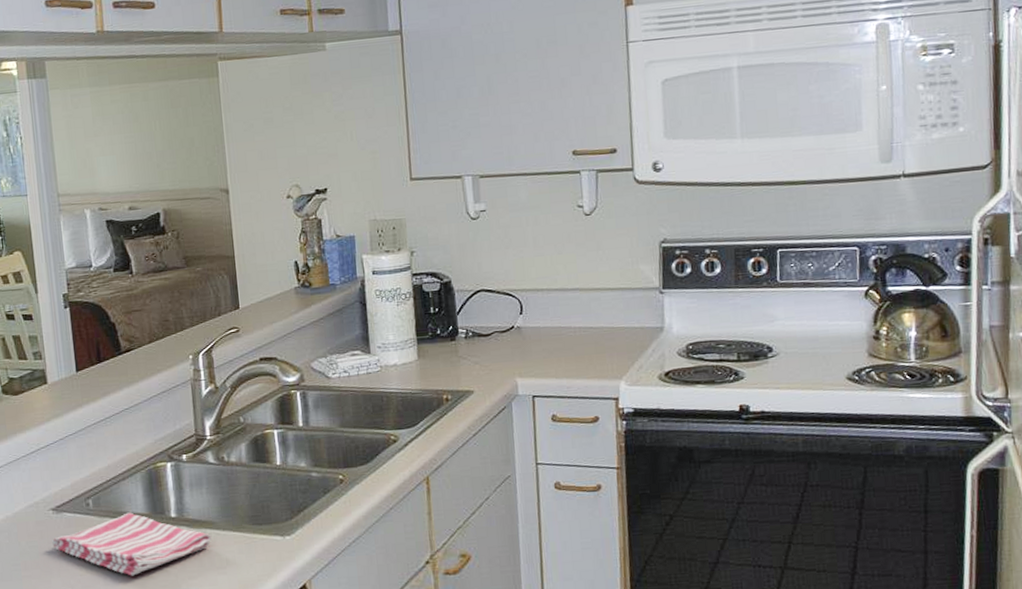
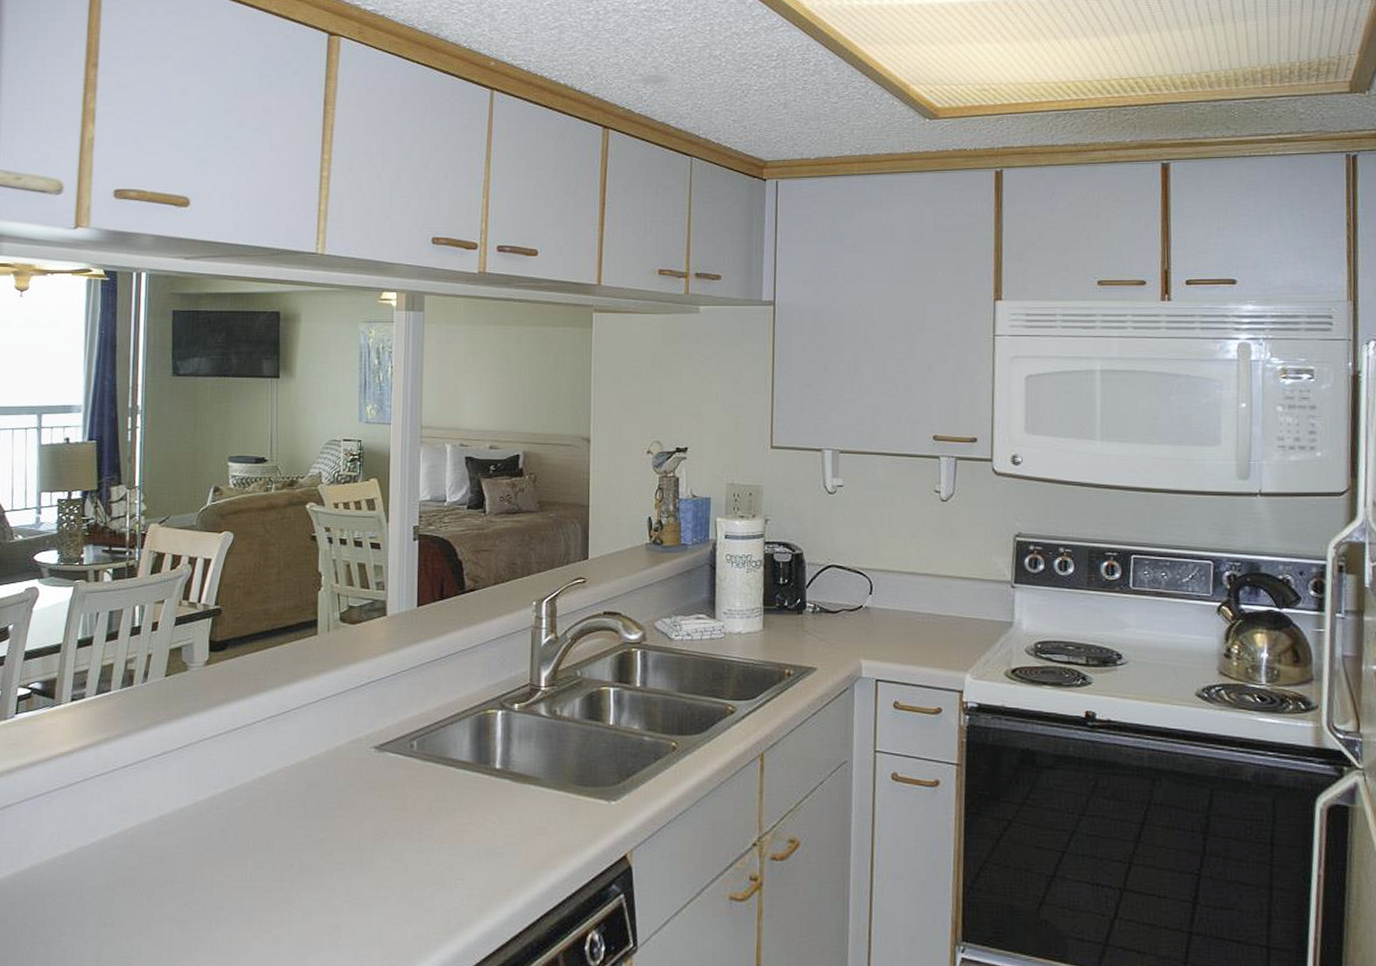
dish towel: present [52,512,211,576] -> none [370,759,534,827]

